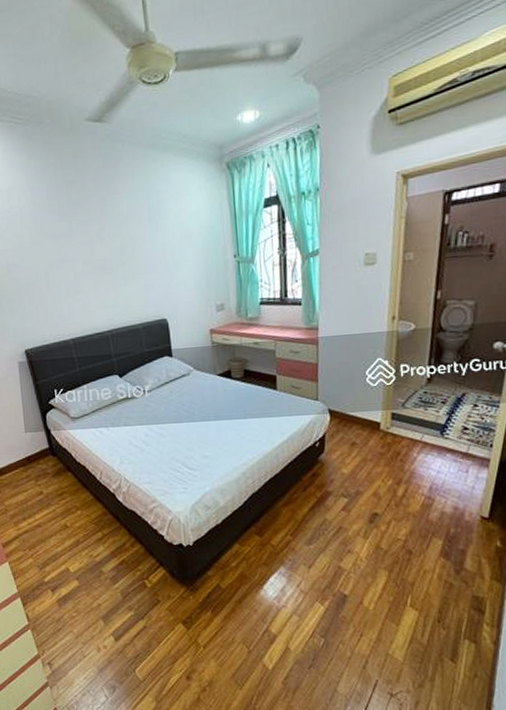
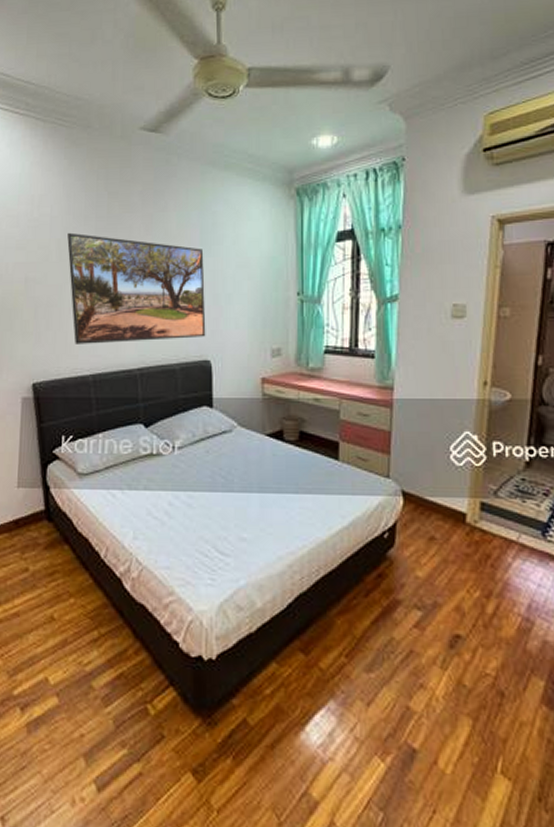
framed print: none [36,220,161,315] -> present [67,232,206,344]

